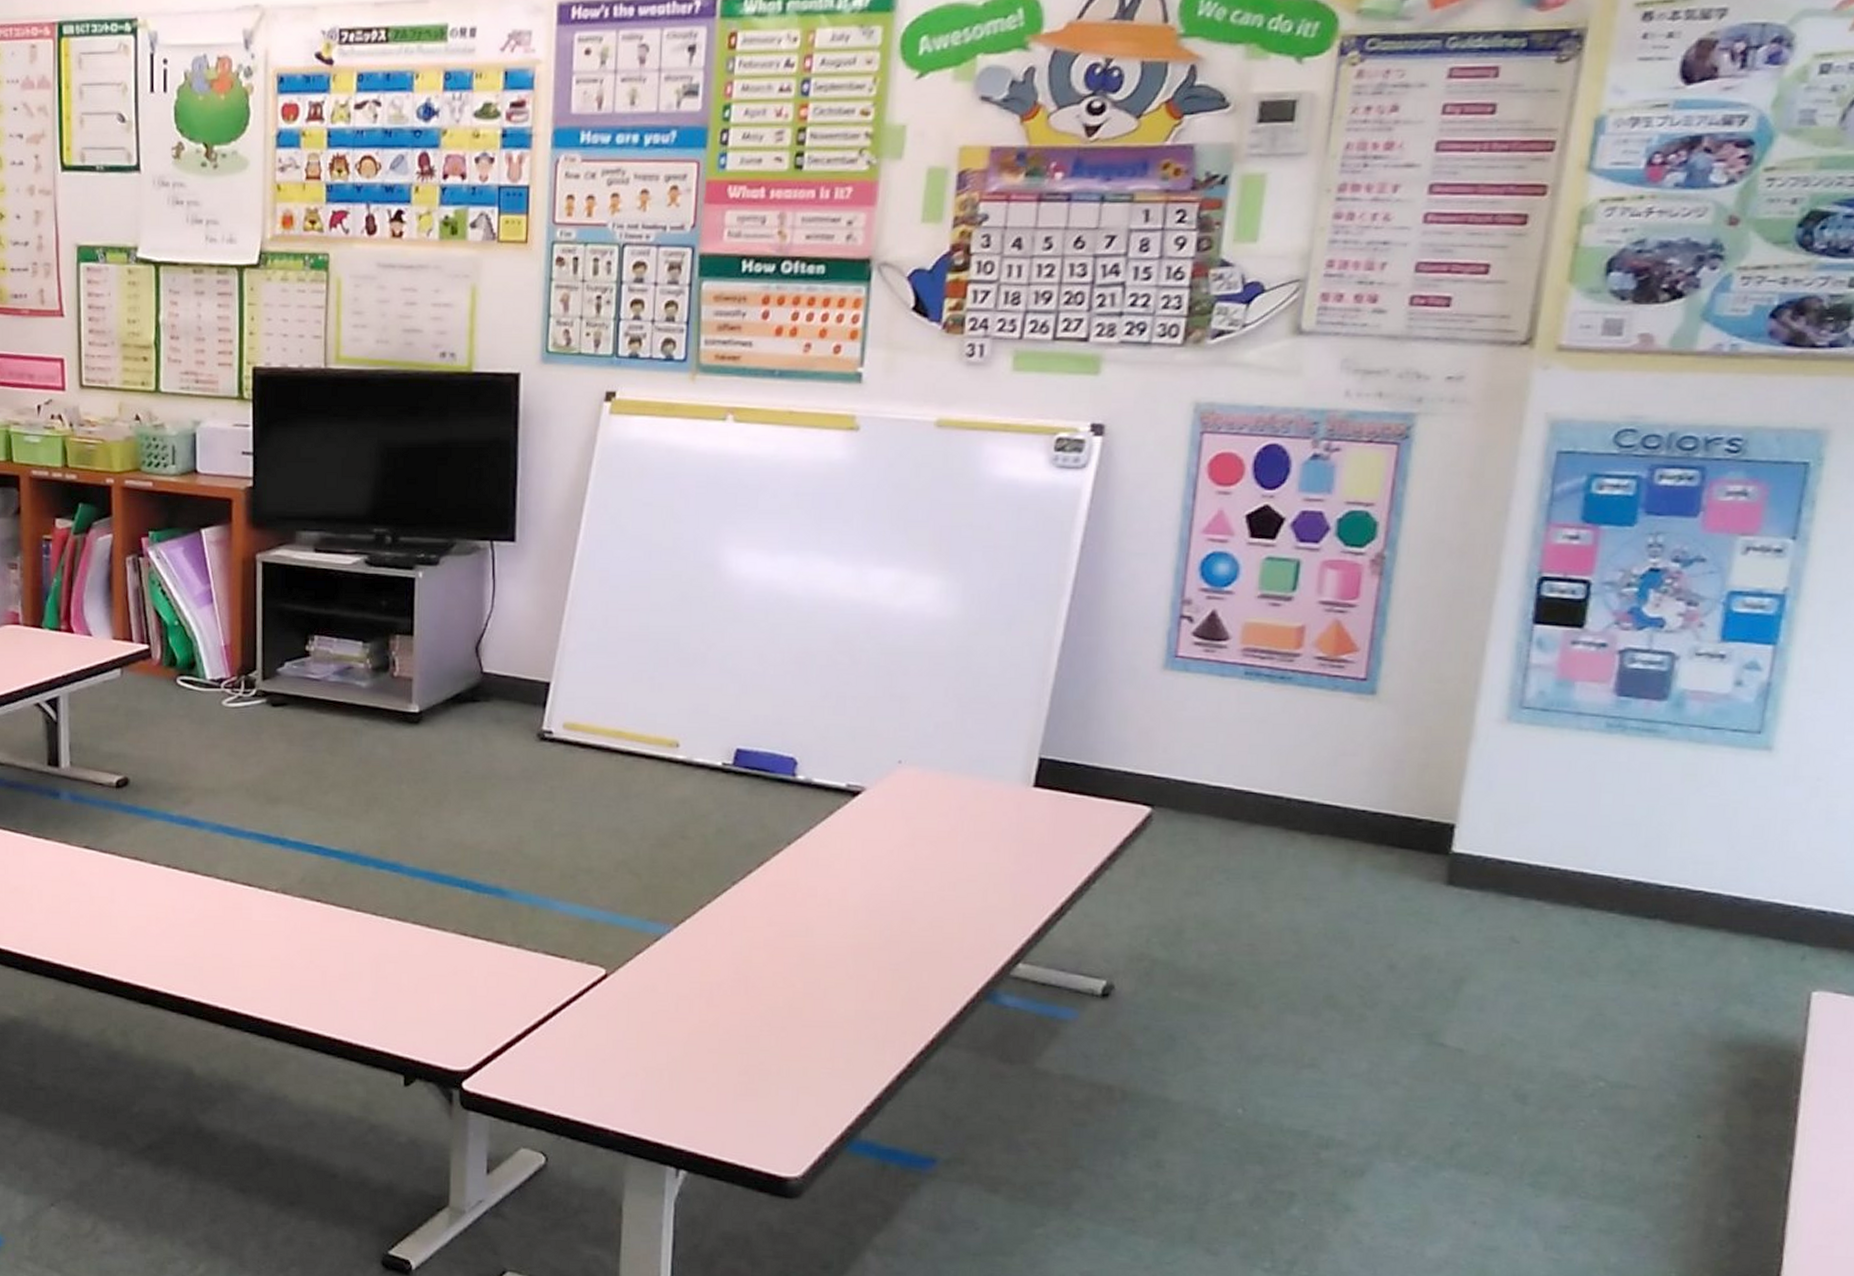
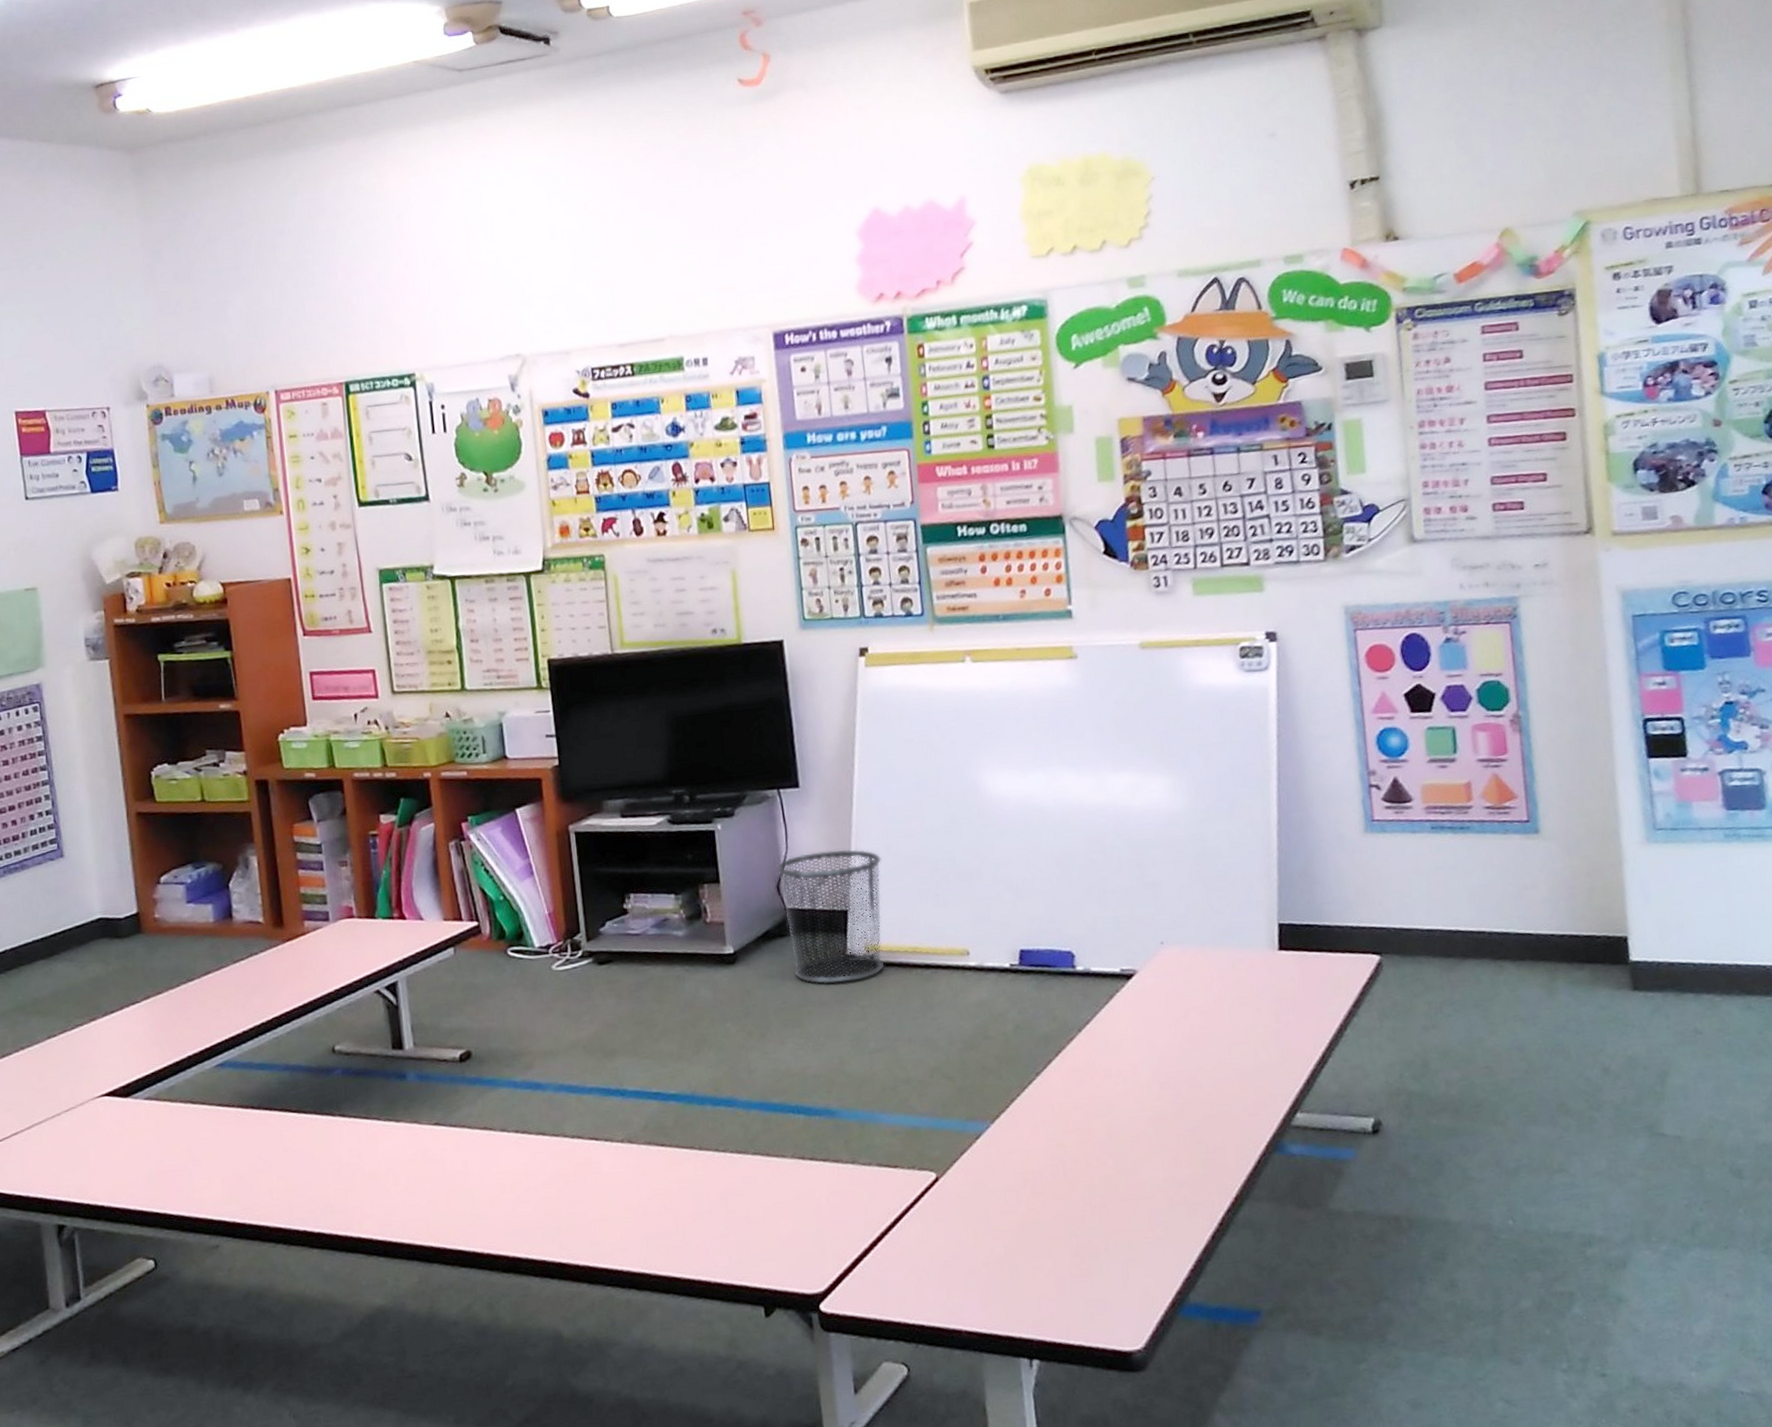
waste bin: none [477,615,596,759] -> present [776,849,885,984]

